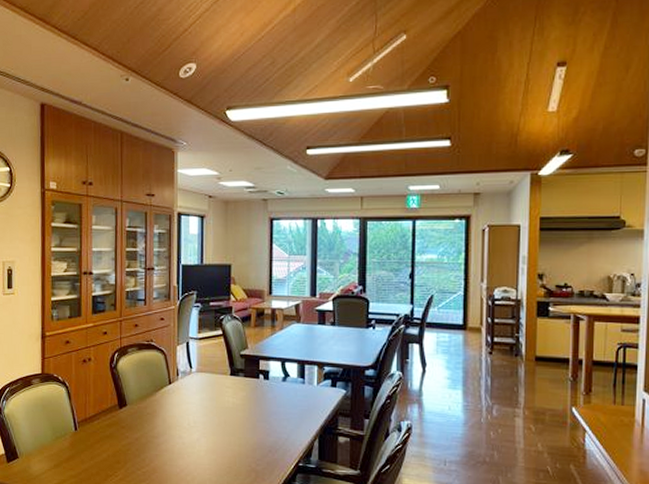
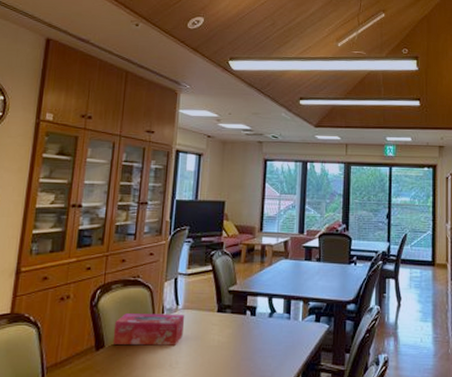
tissue box: none [133,375,199,406] -> present [112,313,185,346]

